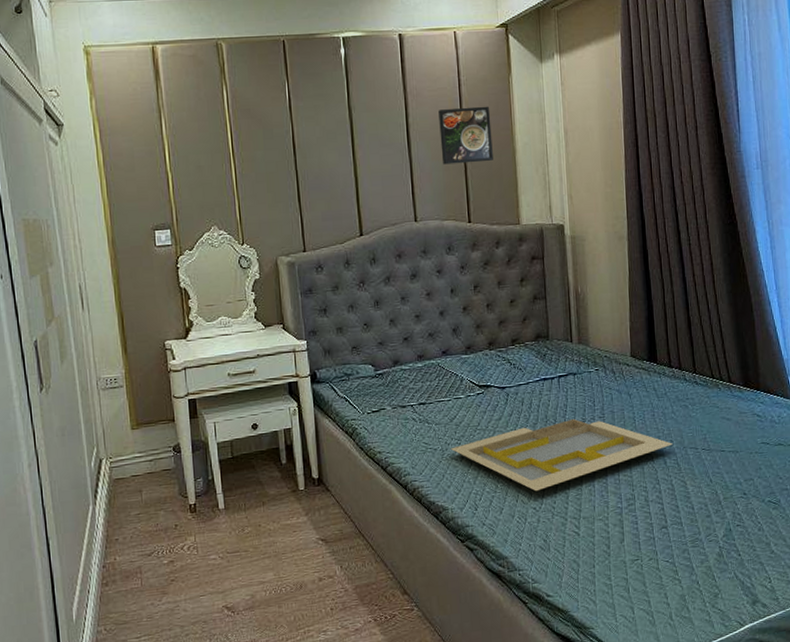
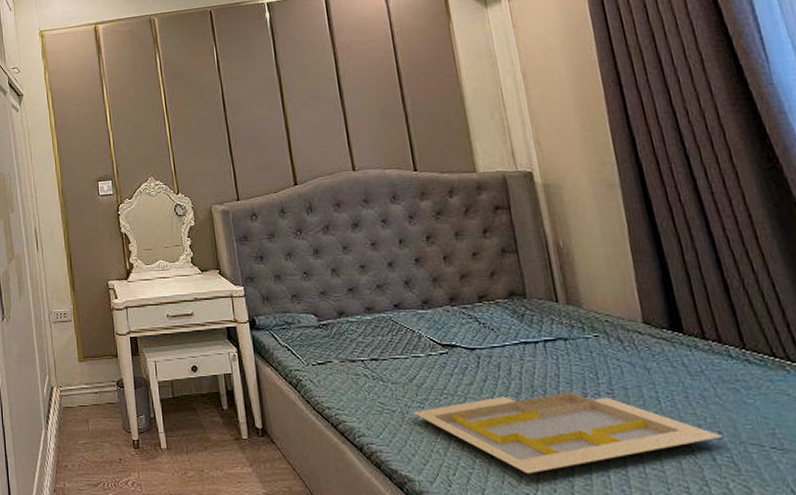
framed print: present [438,106,493,165] -> none [371,54,438,114]

